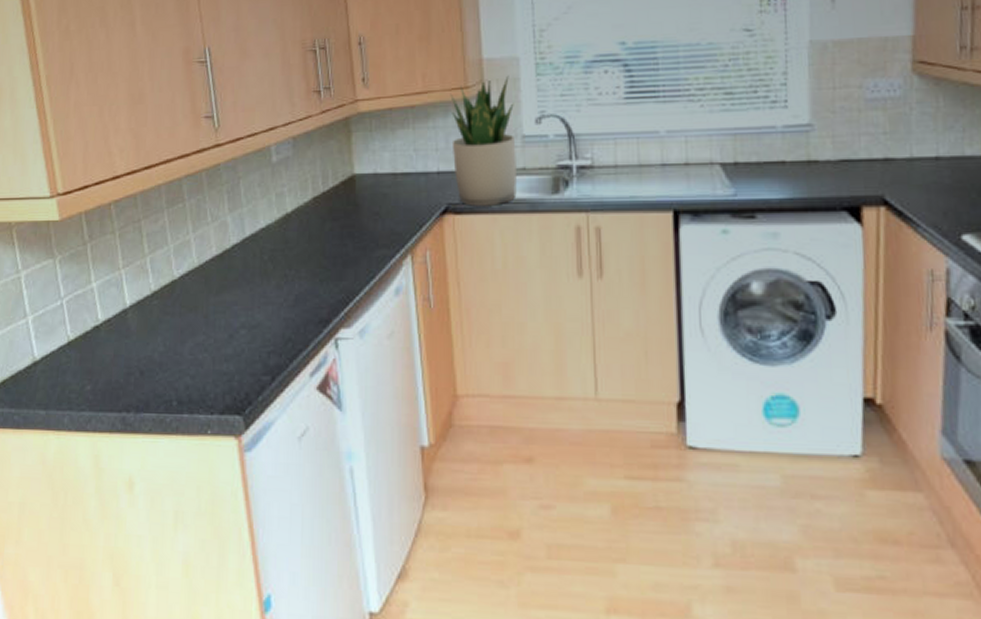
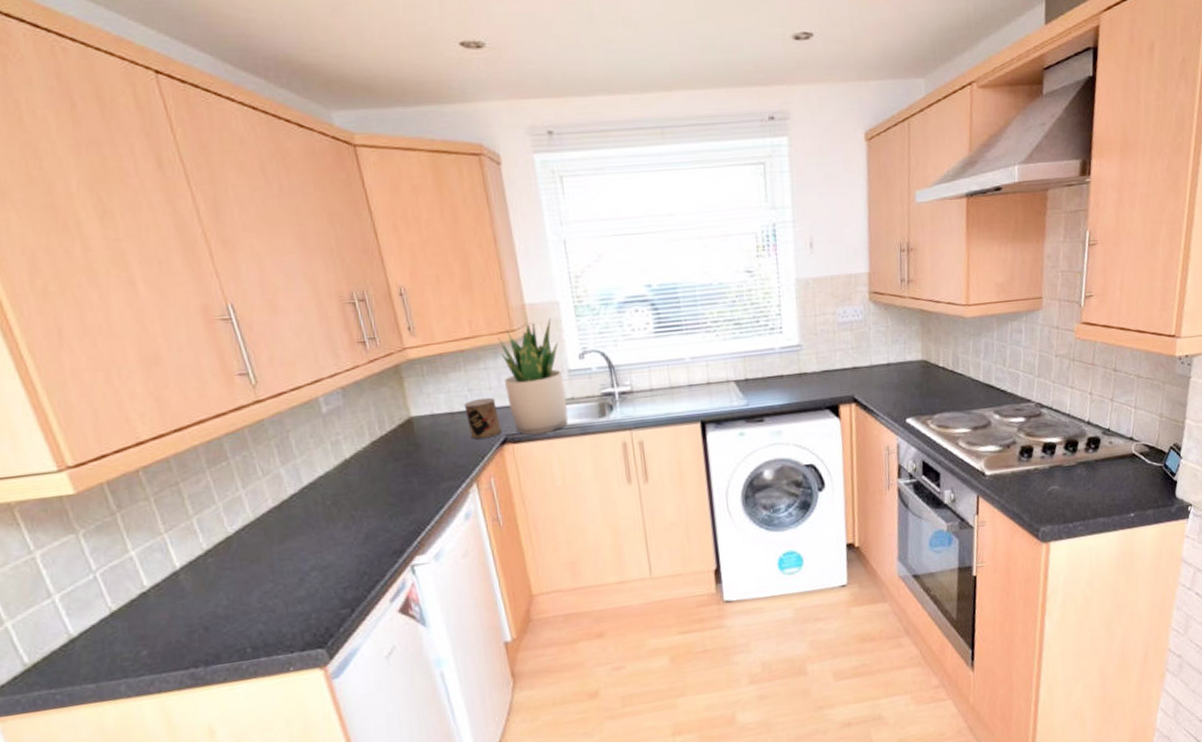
tin can: none [408,160,444,205] -> present [464,397,502,439]

